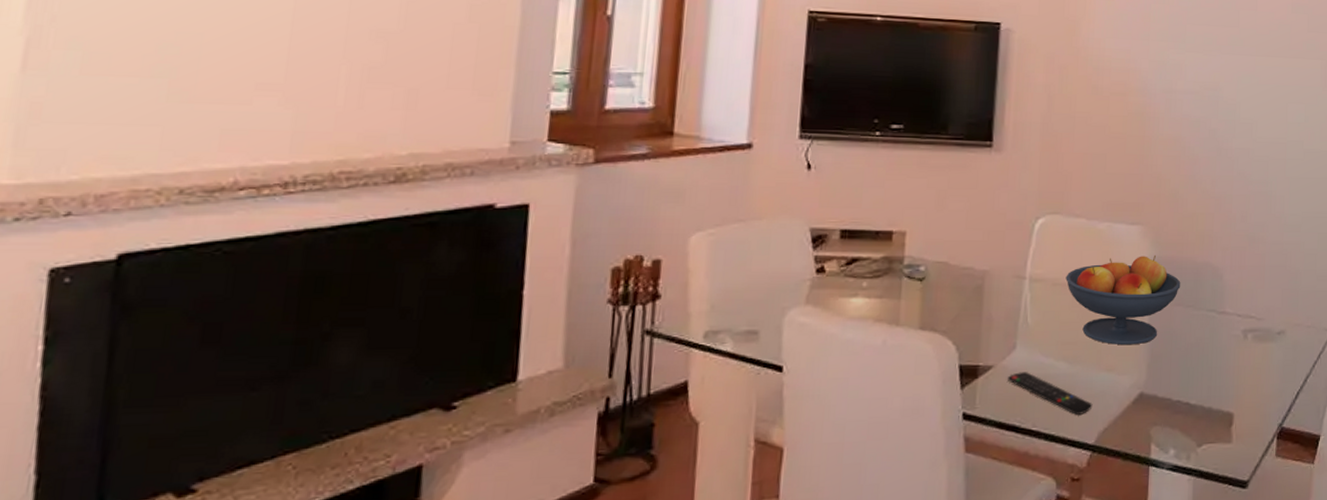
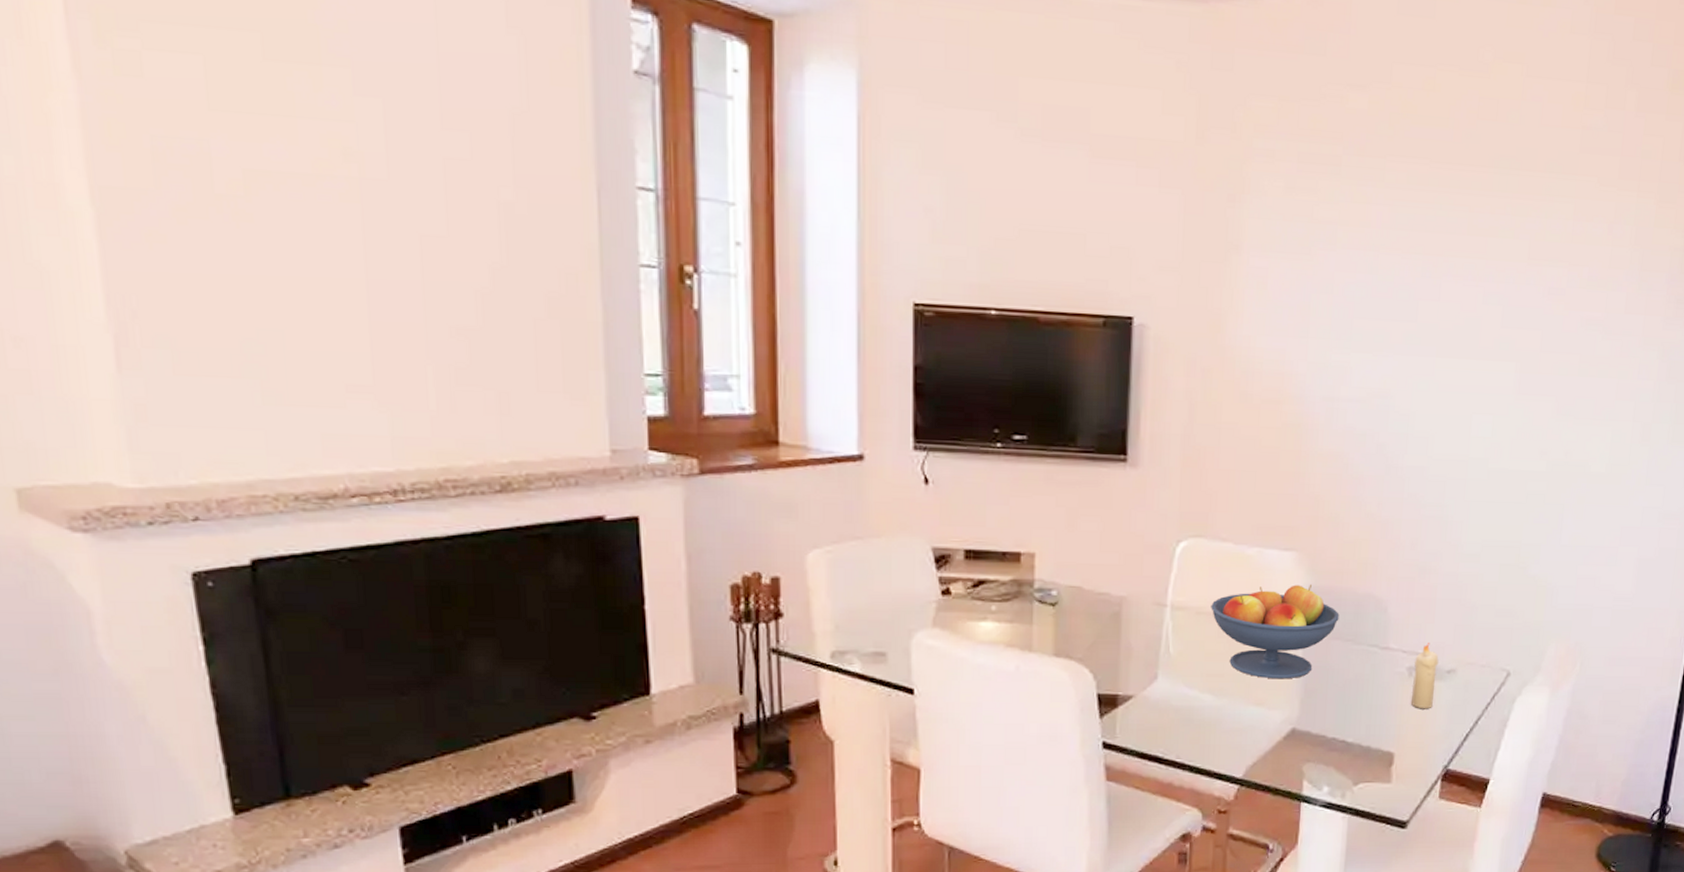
remote control: present [1008,372,1093,415] -> none [1149,703,1241,748]
candle: none [1247,306,1270,370] -> present [1411,643,1439,709]

